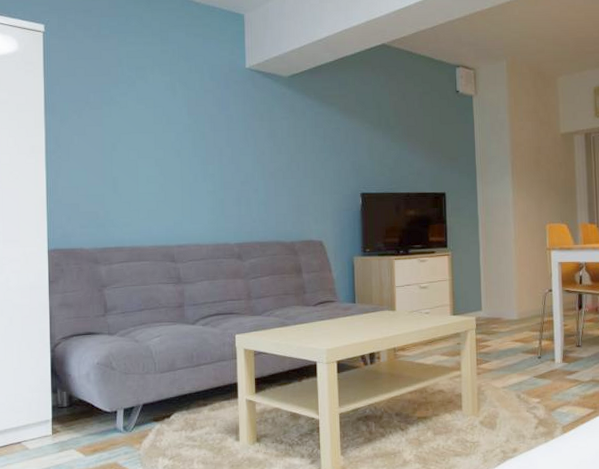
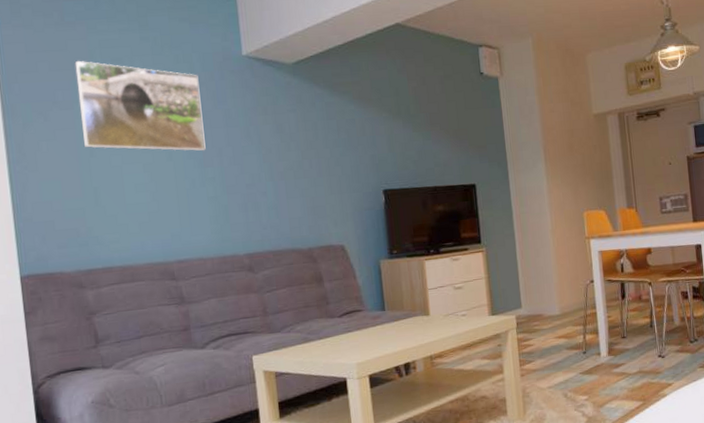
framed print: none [106,67,209,151] -> present [74,60,206,151]

